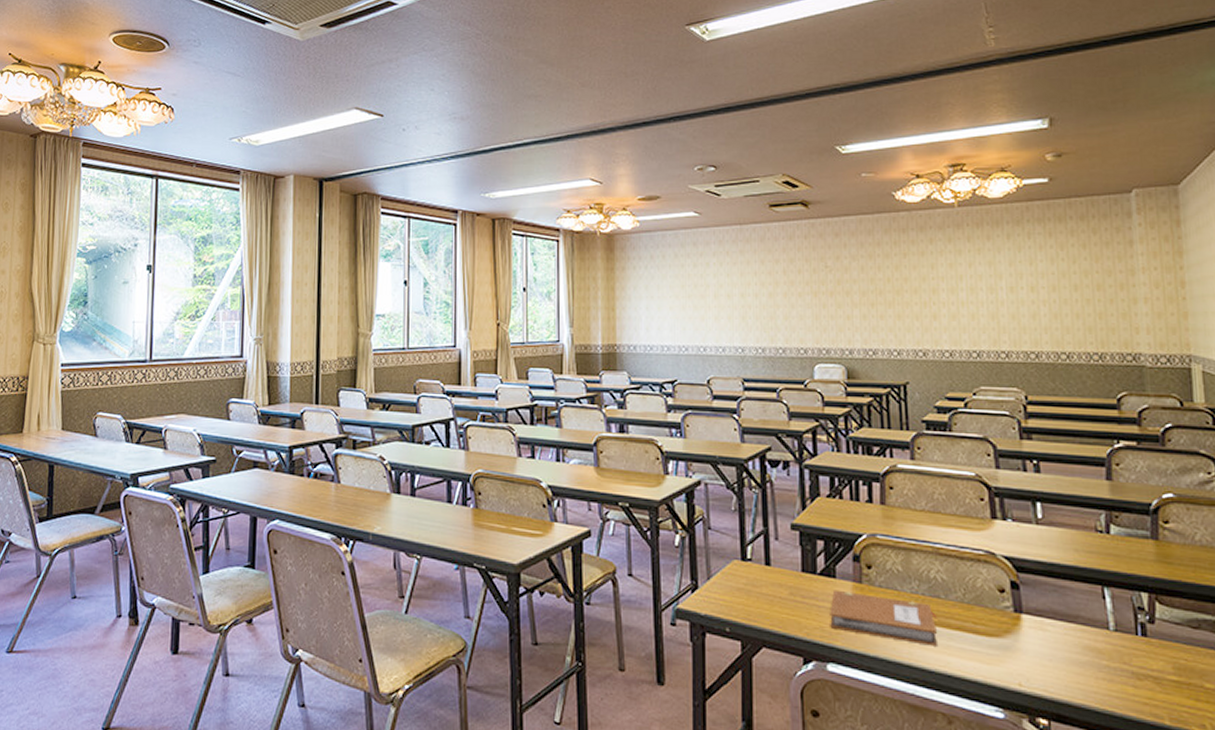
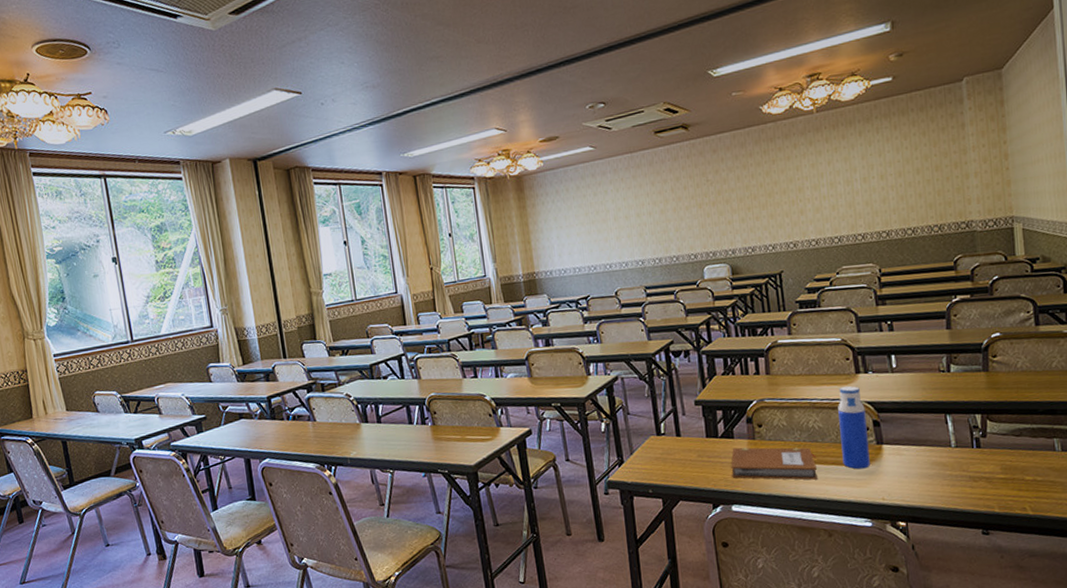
water bottle: none [967,533,1005,642] -> present [838,386,870,469]

